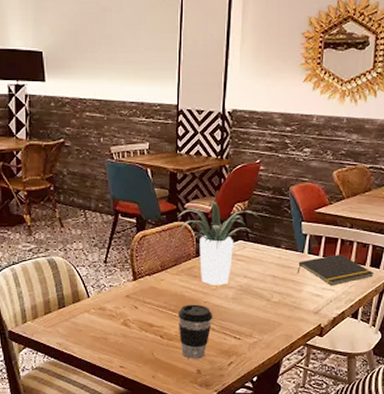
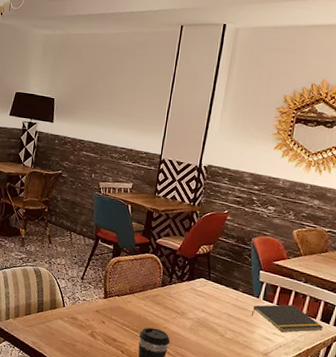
potted plant: present [177,201,263,285] -> none [149,240,224,315]

